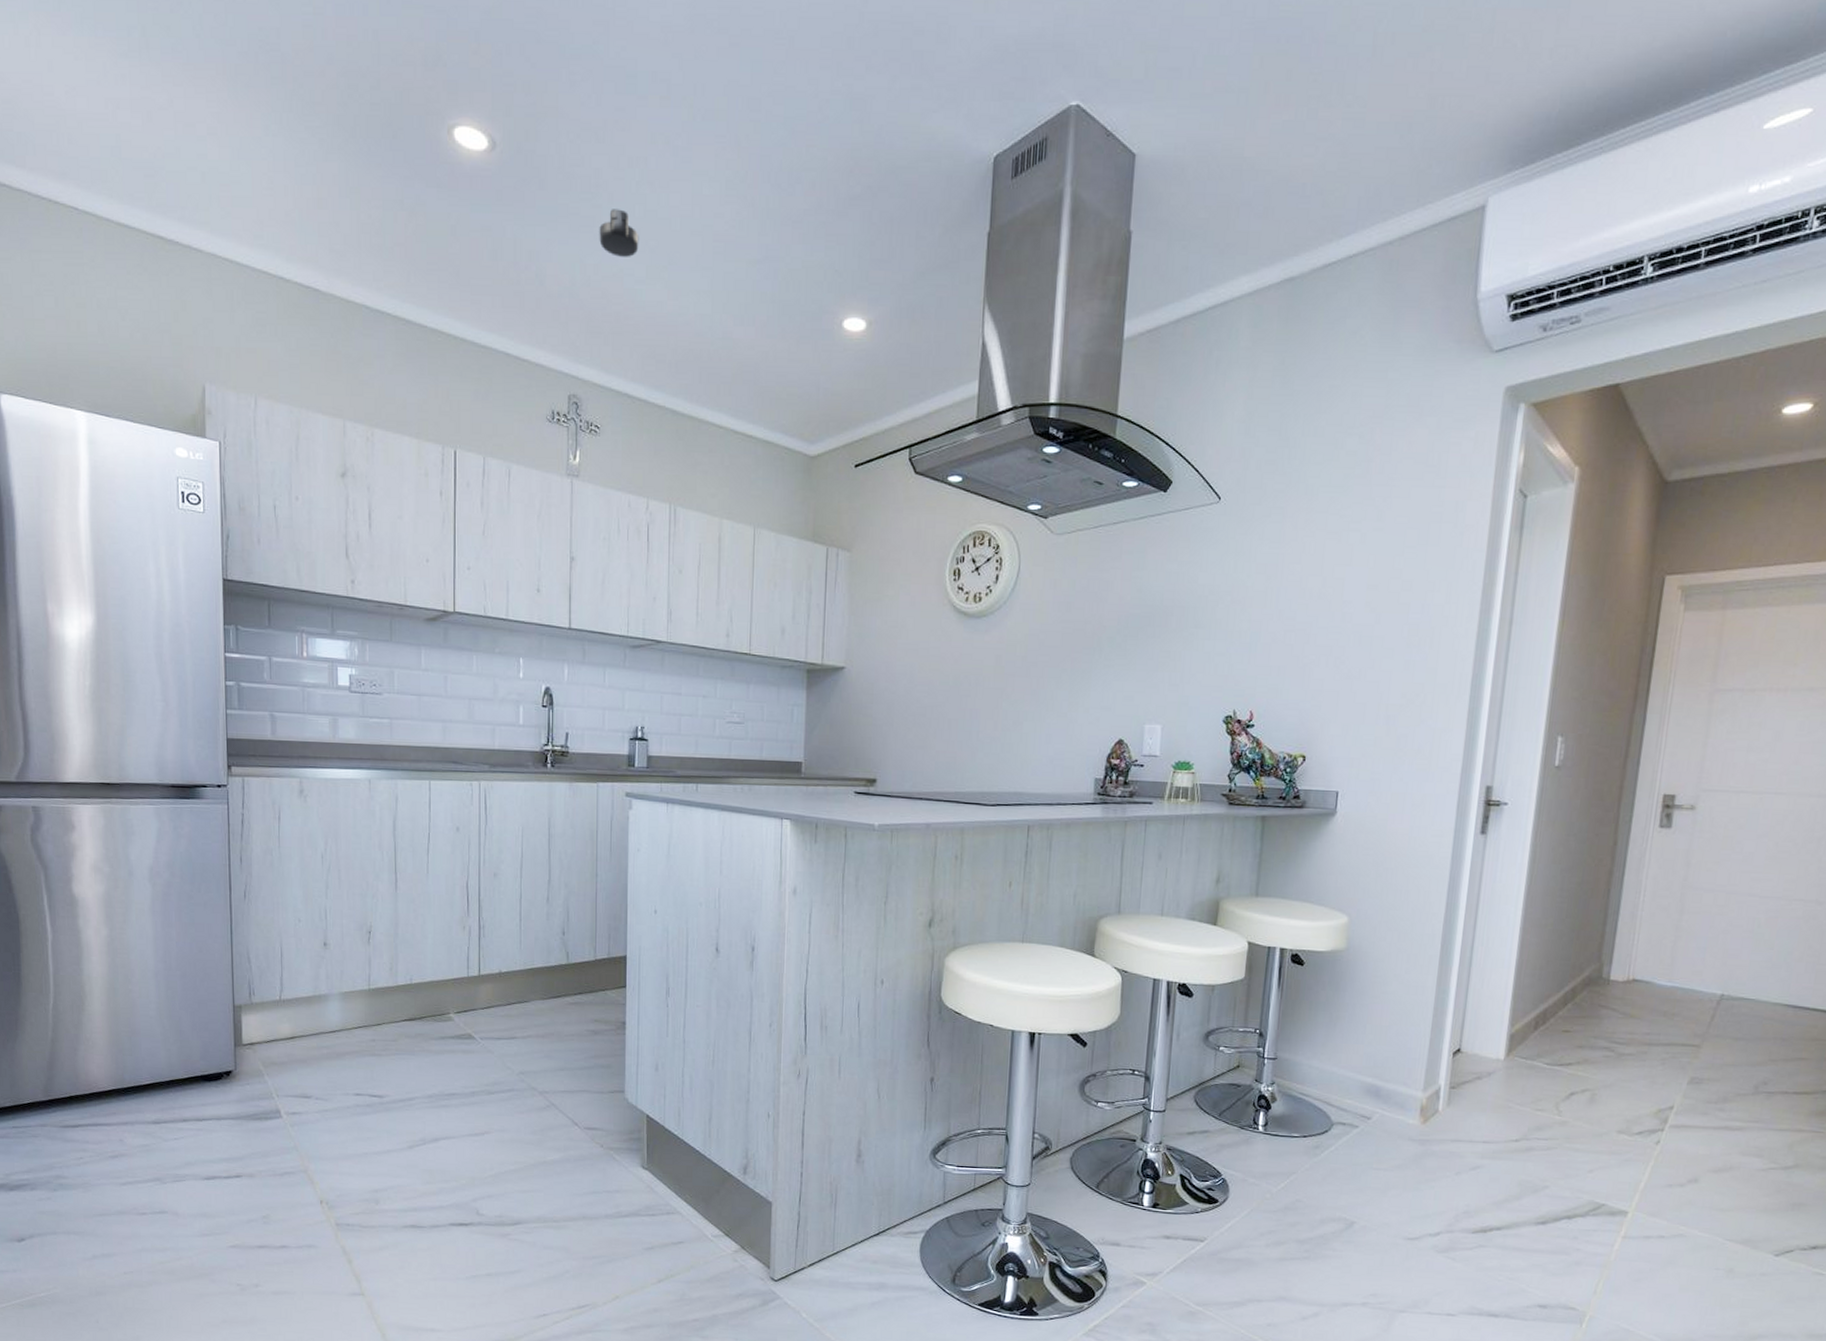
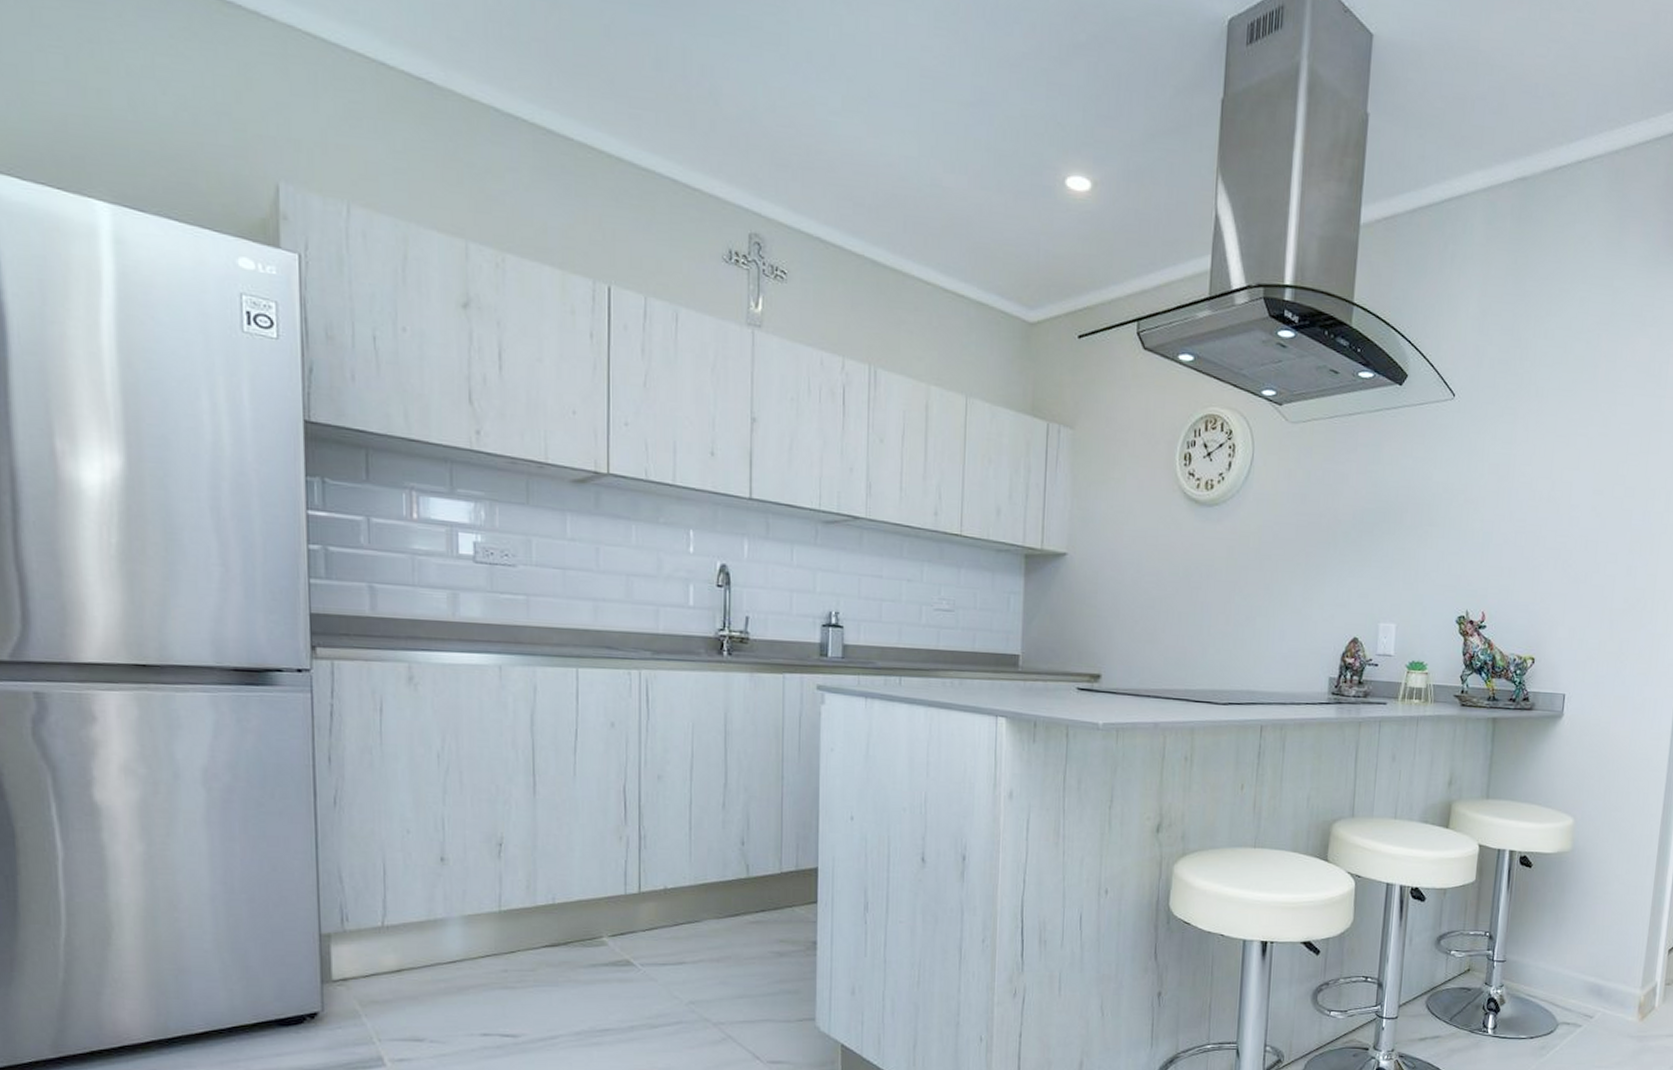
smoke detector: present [599,209,639,257] -> none [786,27,834,84]

